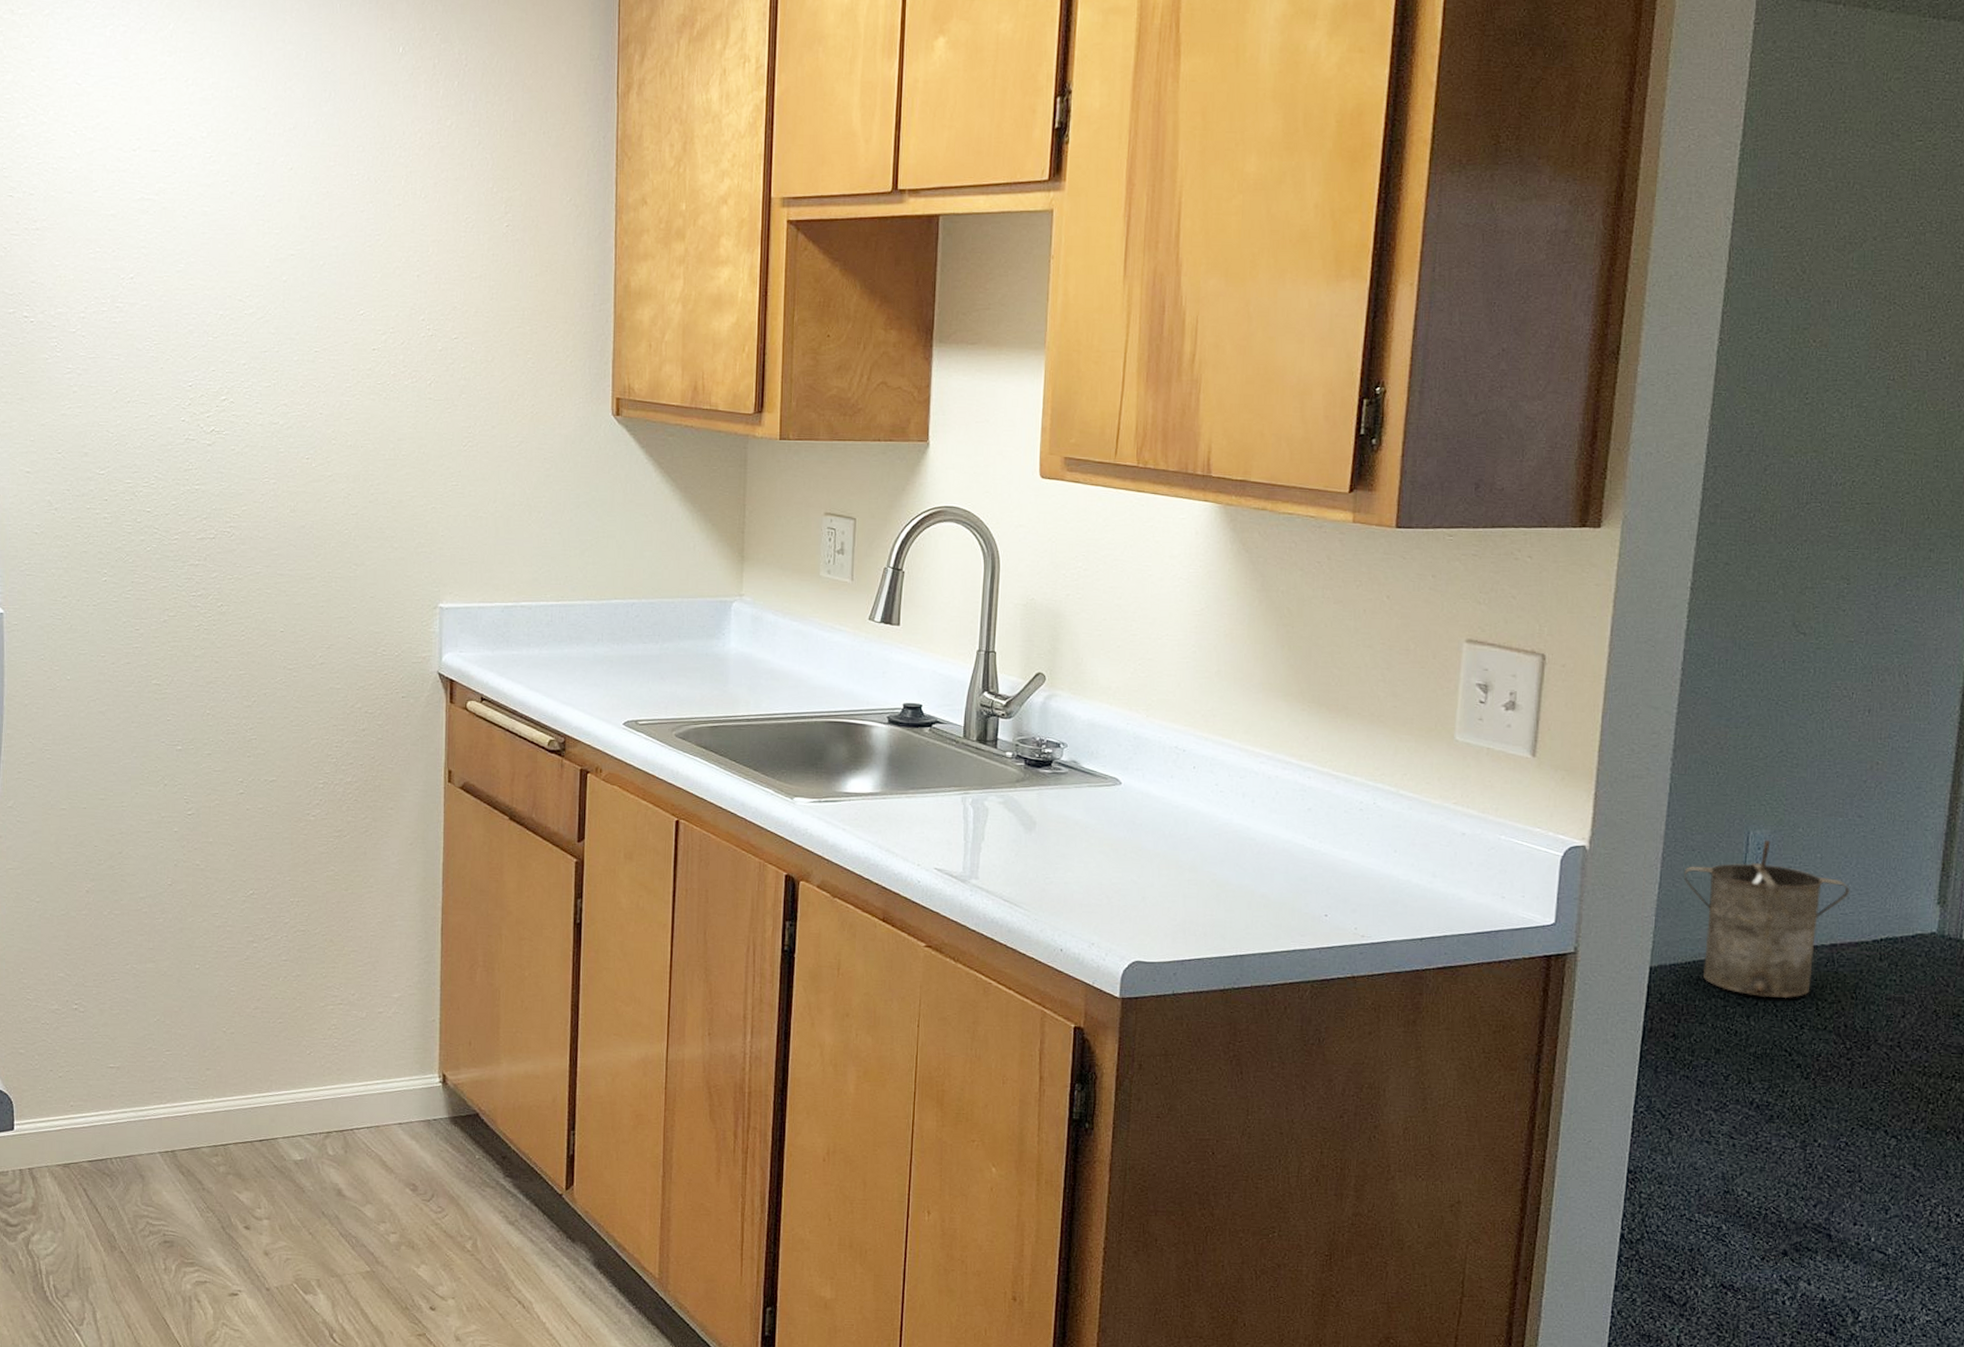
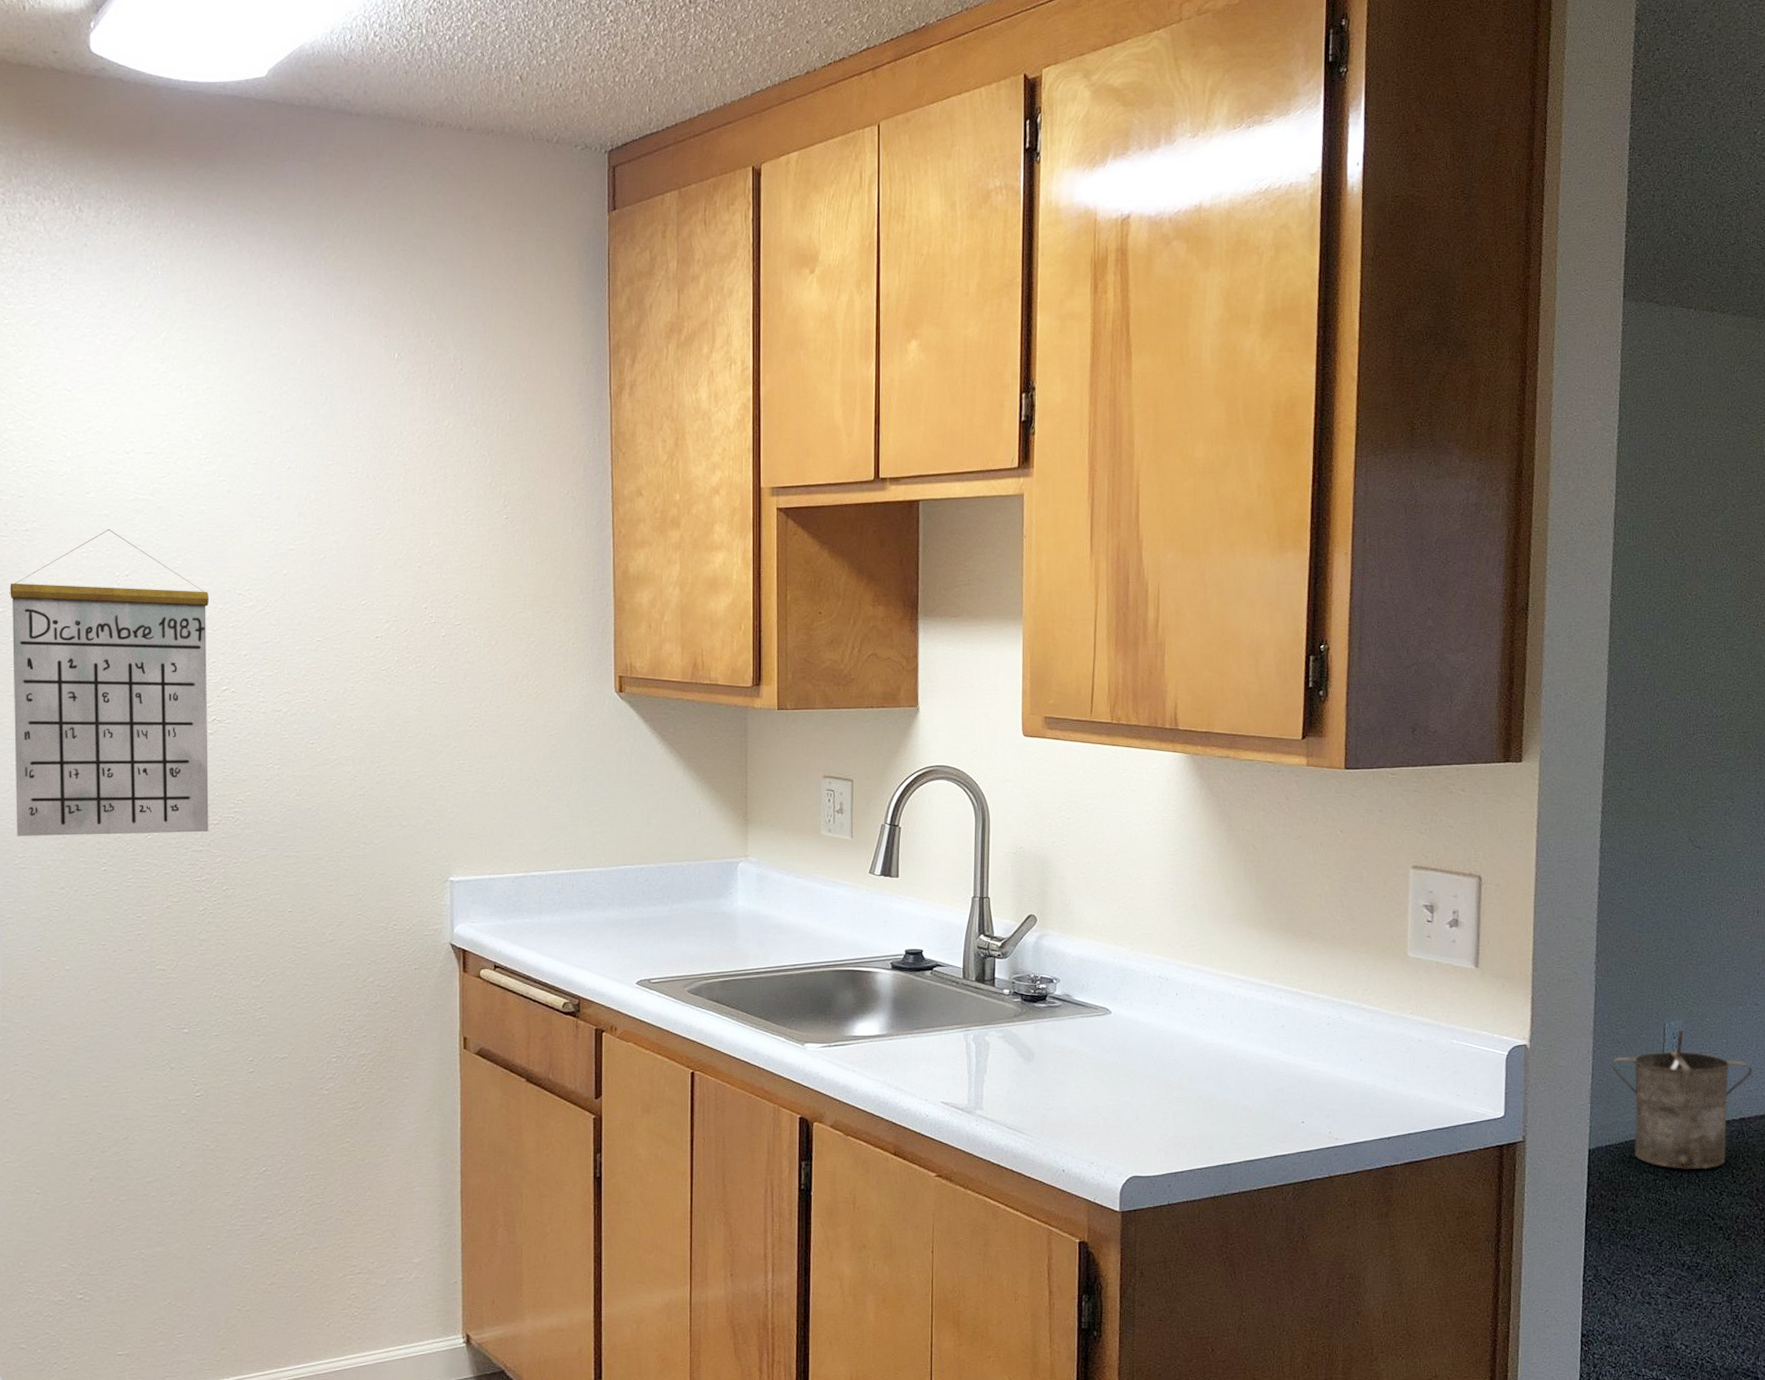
calendar: none [20,230,211,546] -> present [10,529,210,836]

